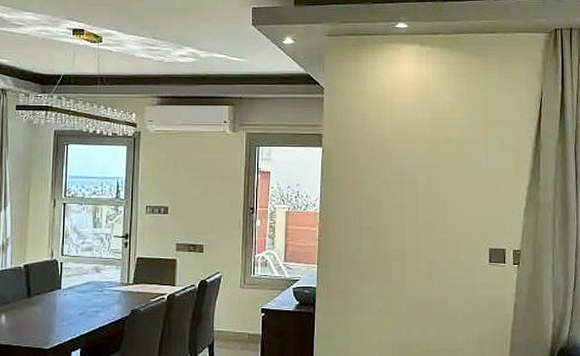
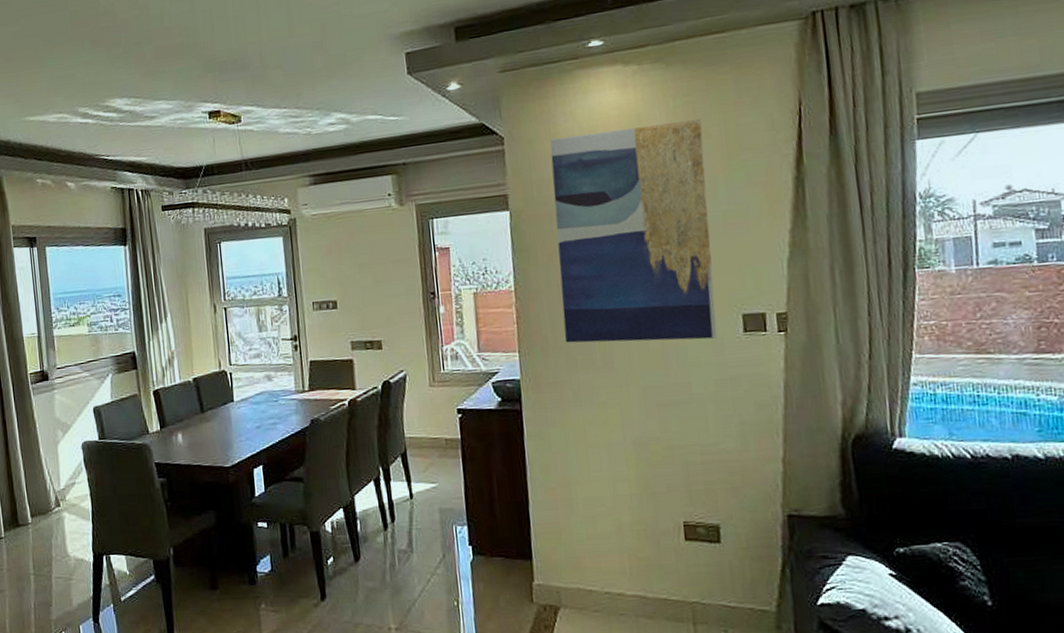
wall art: none [355,95,473,266] -> present [550,119,718,343]

